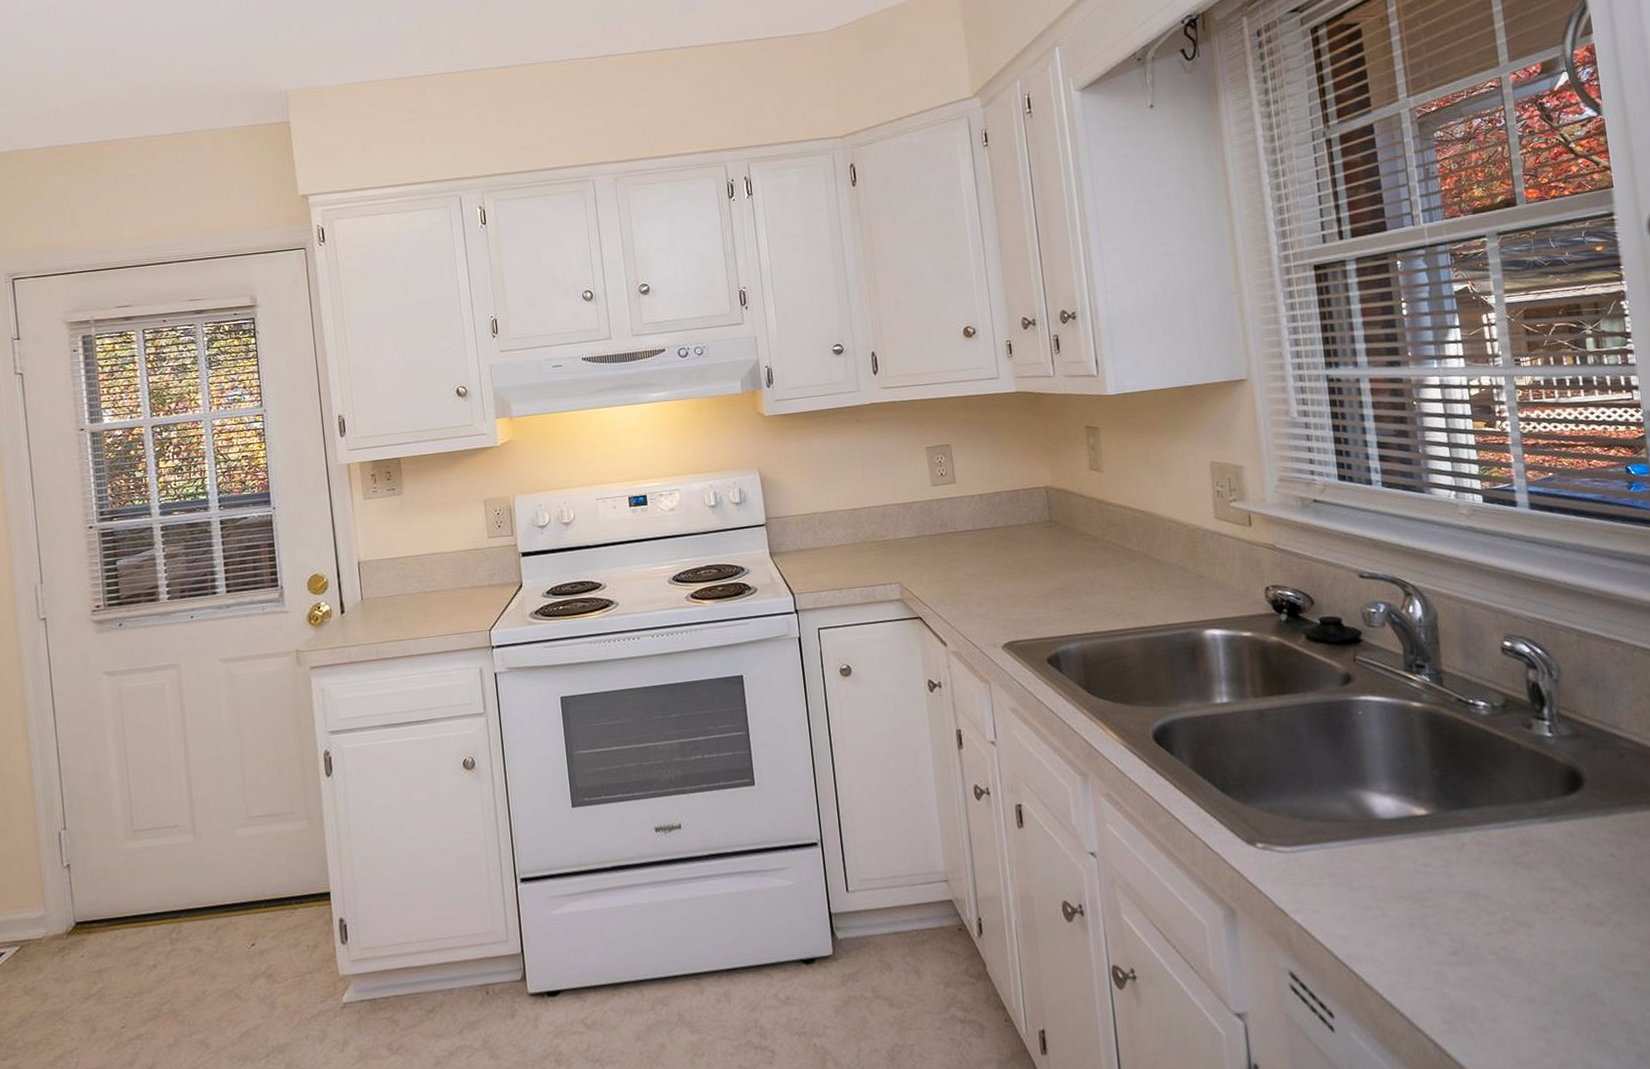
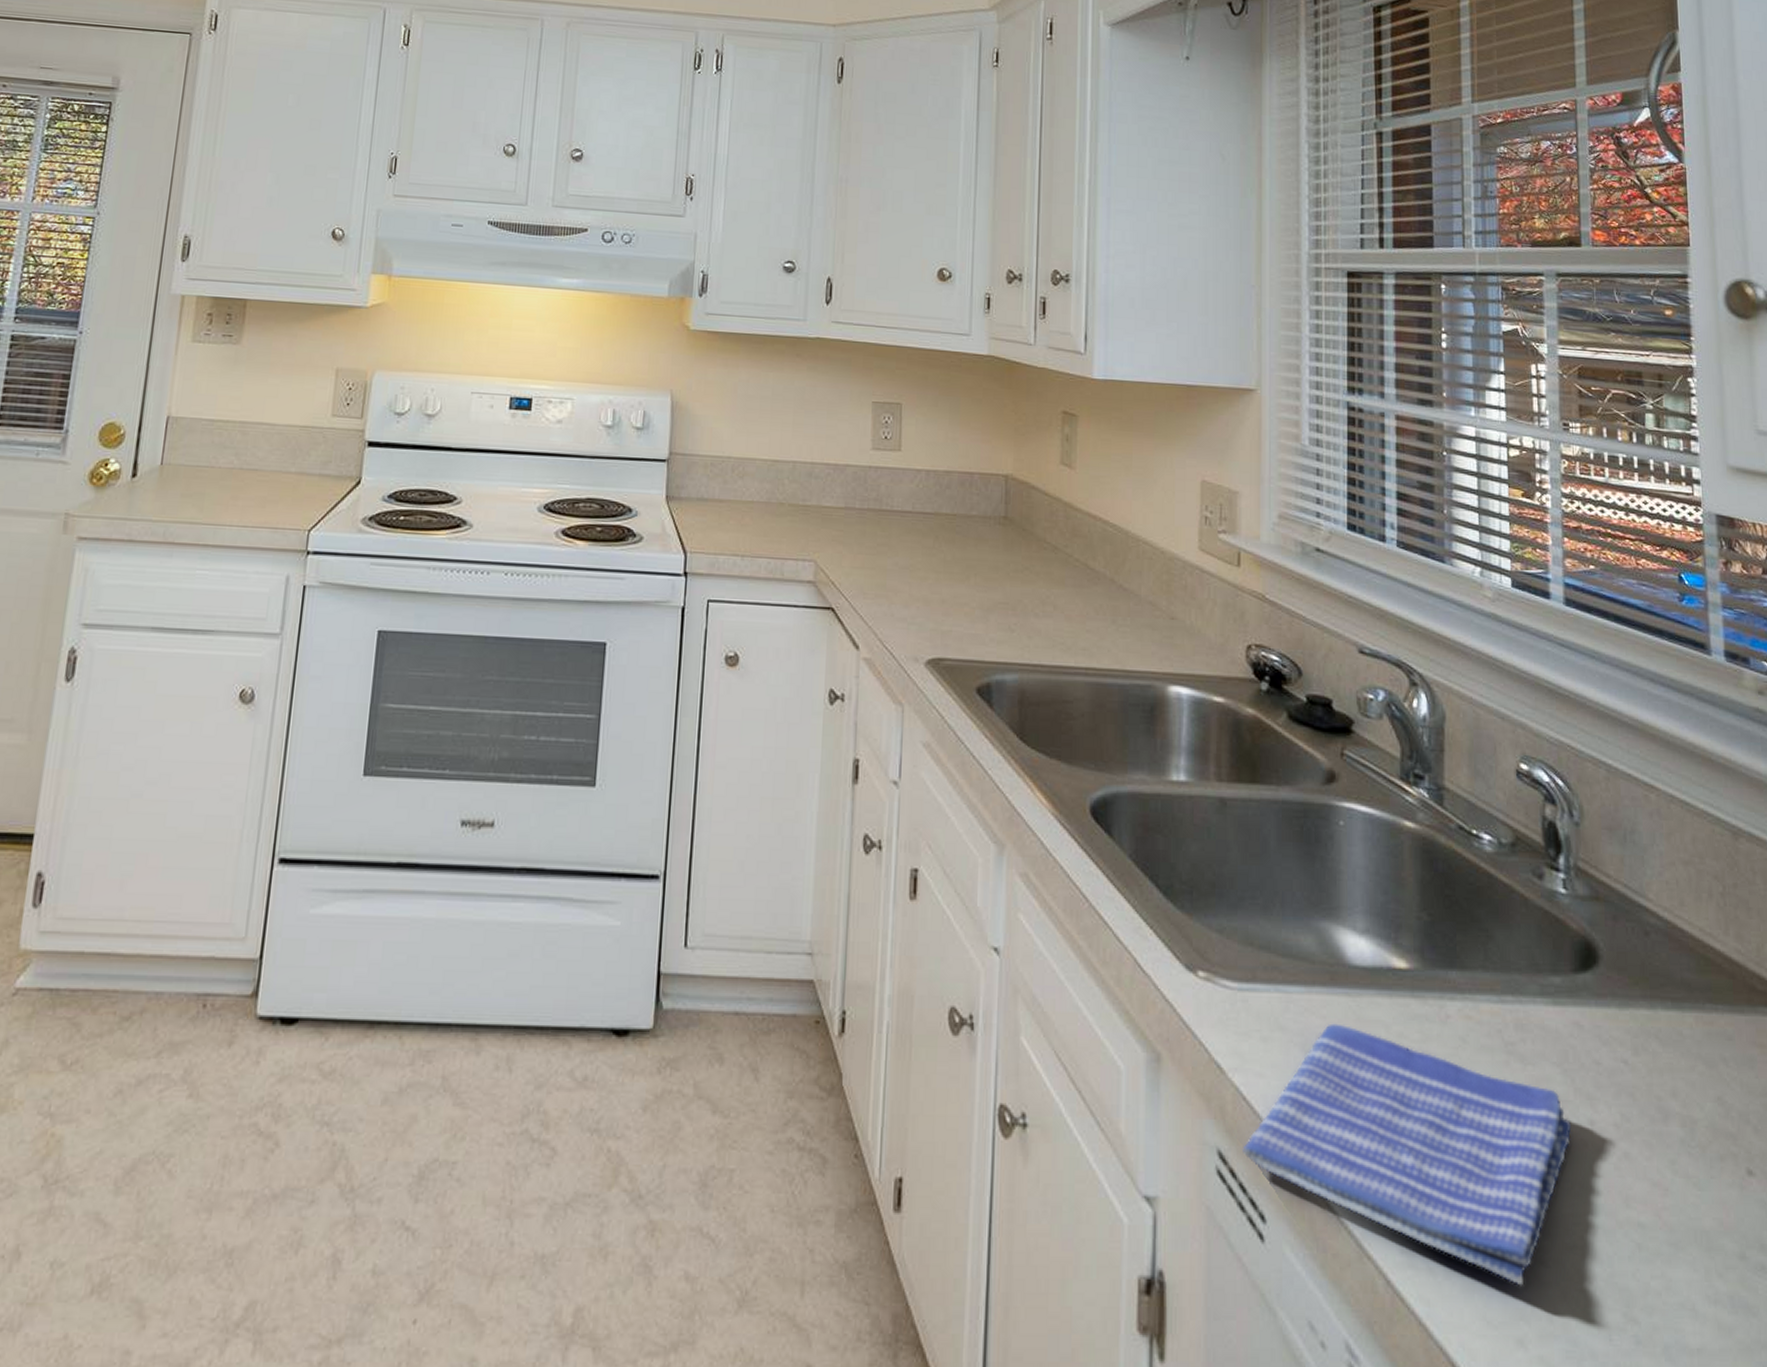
dish towel: none [1309,864,1573,1032] -> present [1242,1023,1572,1286]

